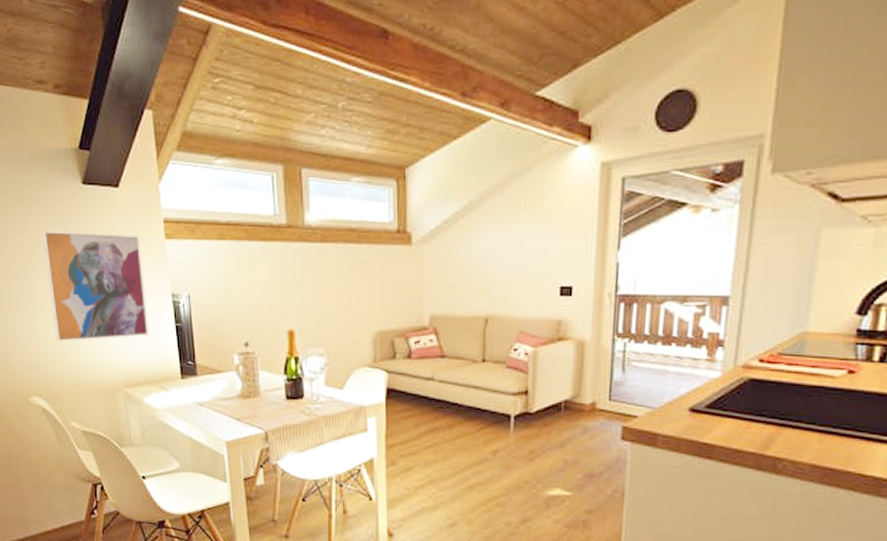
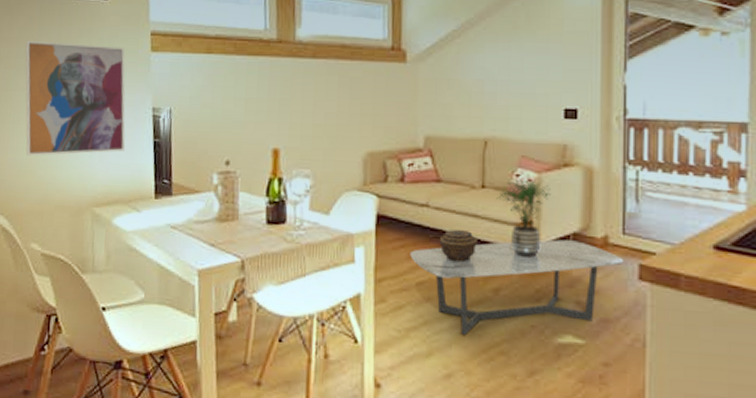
coffee table: none [417,406,609,492] -> present [410,239,624,336]
decorative container: none [443,399,478,429] -> present [439,229,477,263]
potted plant: none [495,353,545,423] -> present [496,179,551,258]

